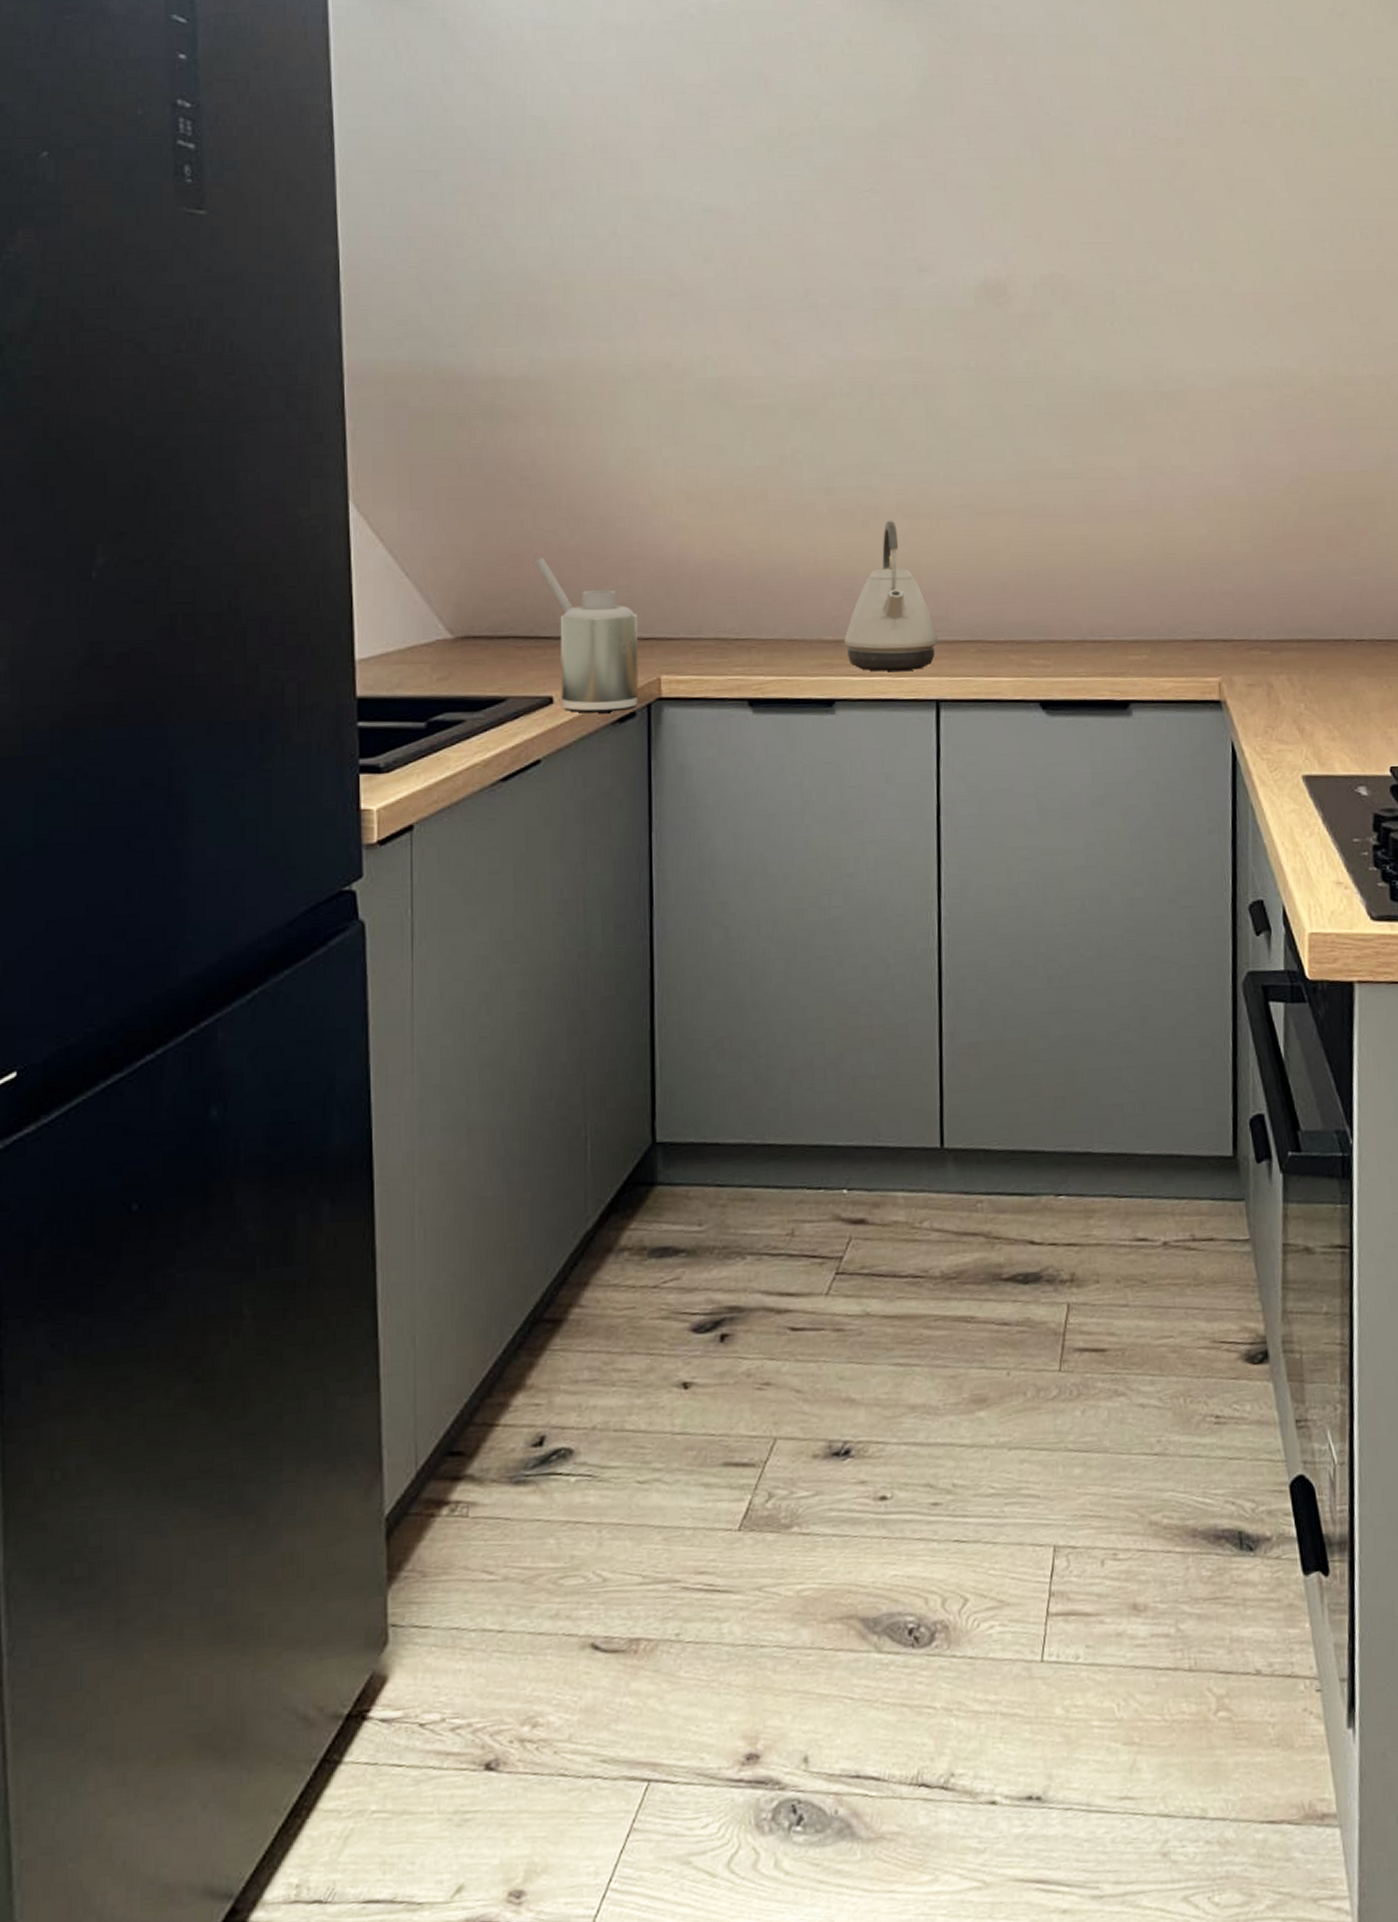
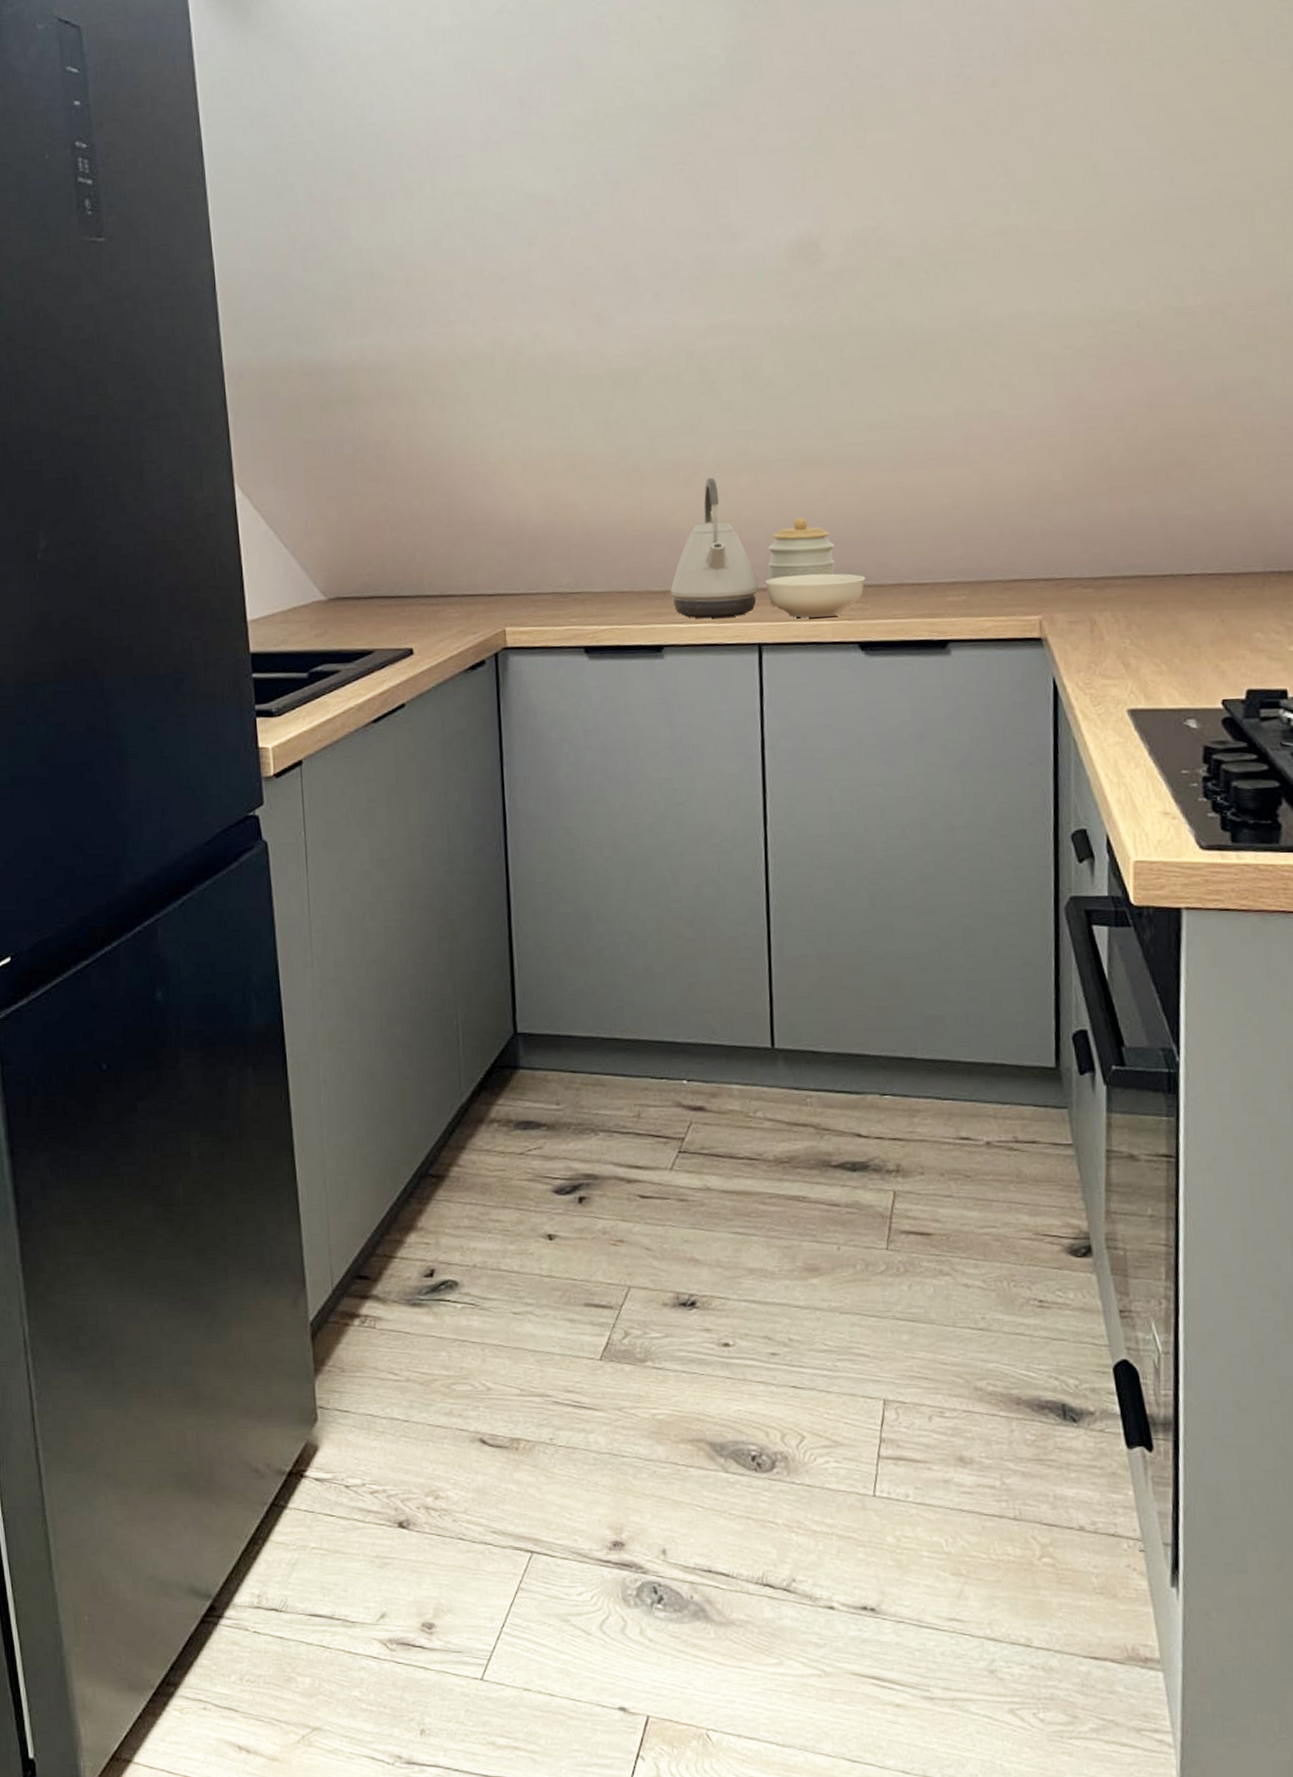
soap dispenser: present [533,557,639,713] -> none [390,526,487,663]
bowl: none [944,627,1048,674] -> present [765,573,866,618]
jar: none [948,566,1018,661] -> present [768,516,835,607]

